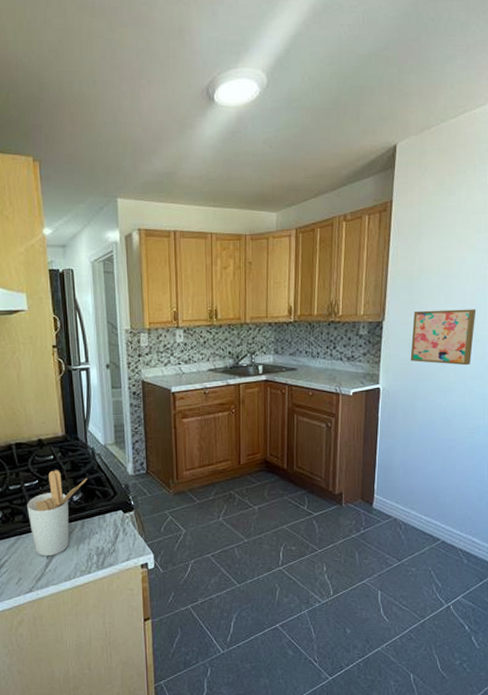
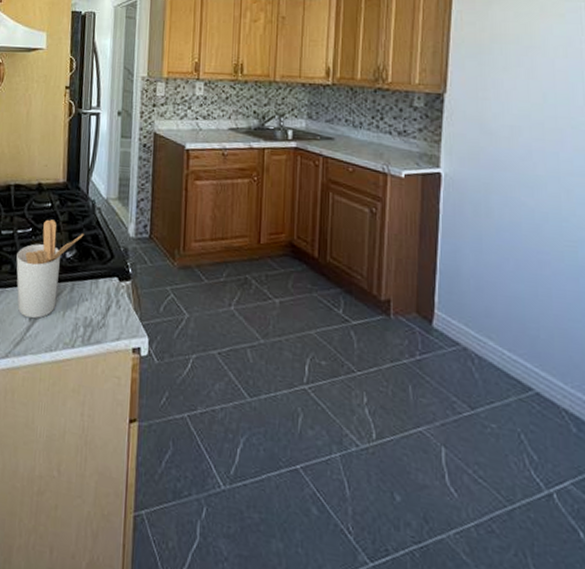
wall art: present [410,309,476,366] -> none [481,85,571,158]

